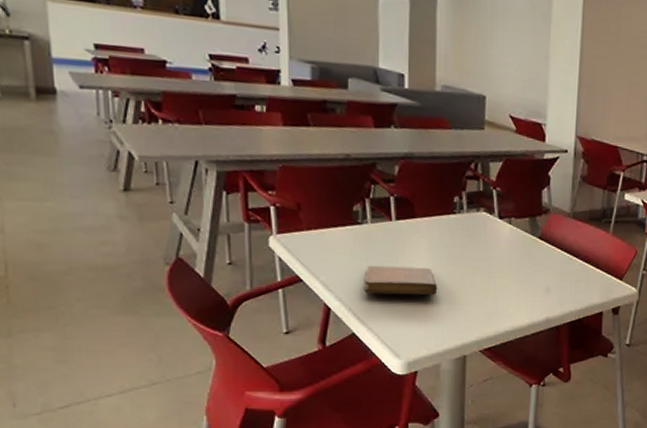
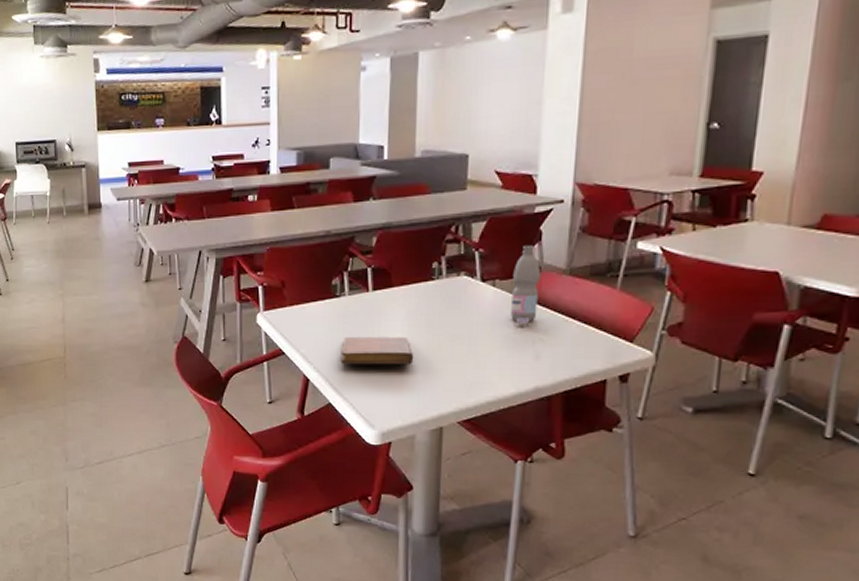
water bottle: none [525,187,550,260] -> present [511,244,541,323]

